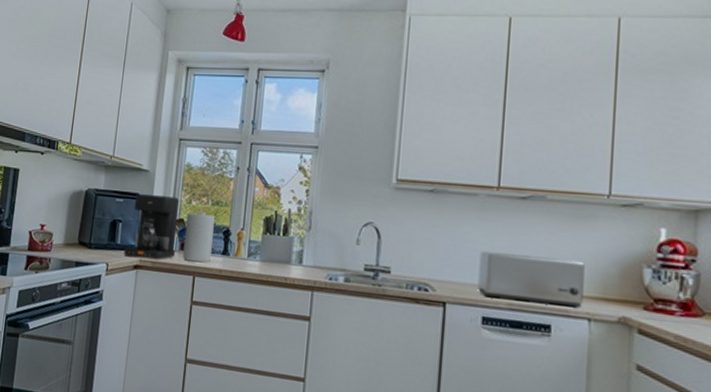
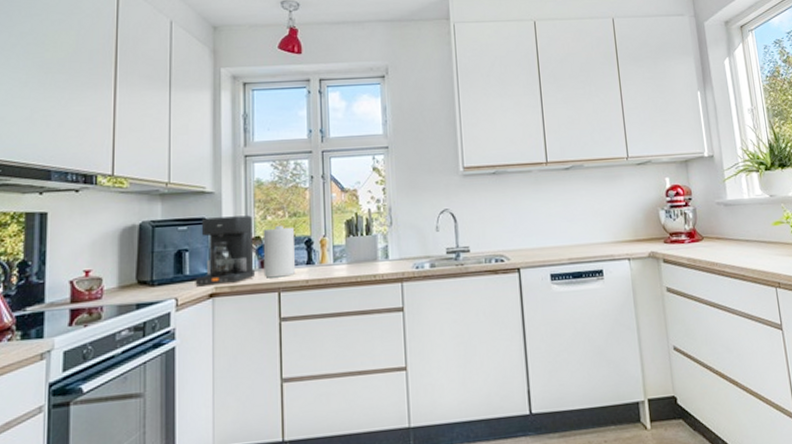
toaster: present [477,251,585,308] -> none [541,213,623,257]

